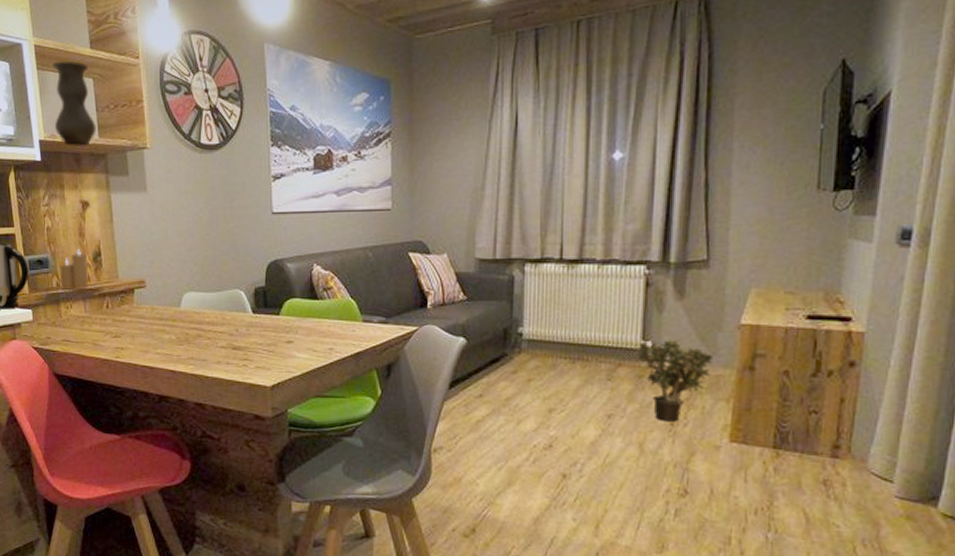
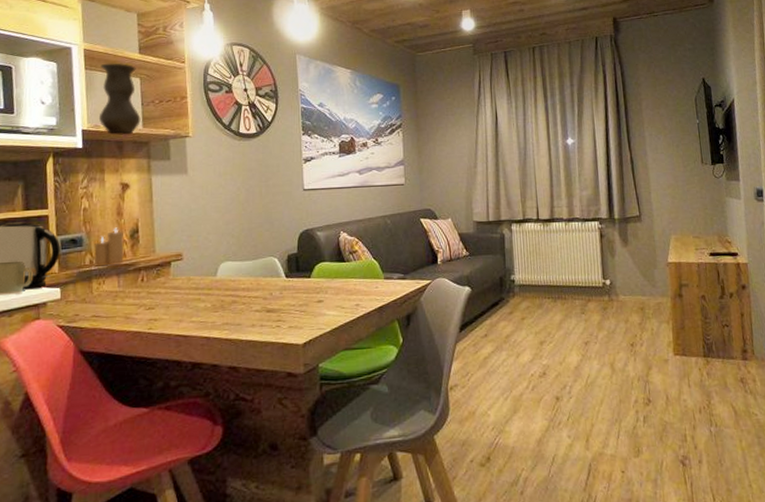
potted plant: present [636,340,714,422] -> none [599,277,654,344]

